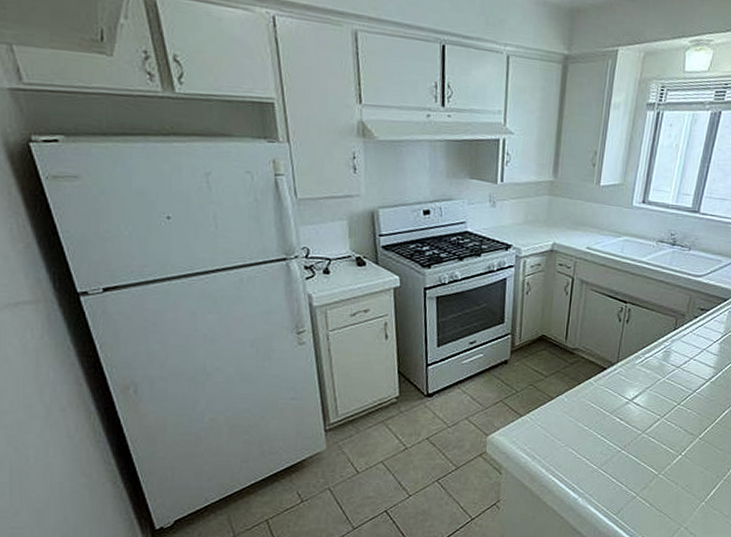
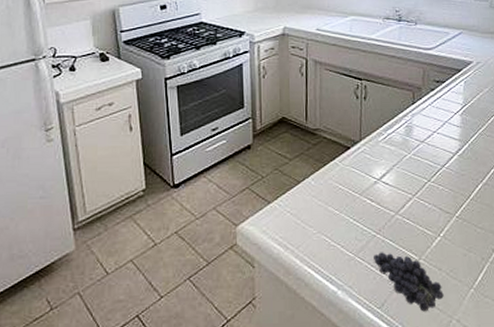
fruit: none [616,466,677,519] -> present [374,252,444,312]

